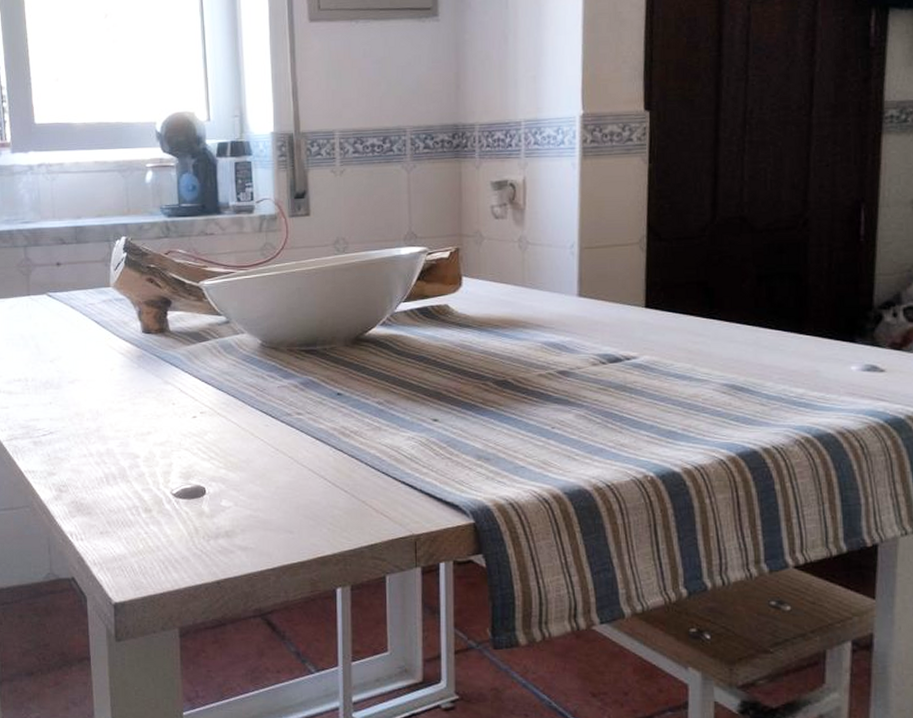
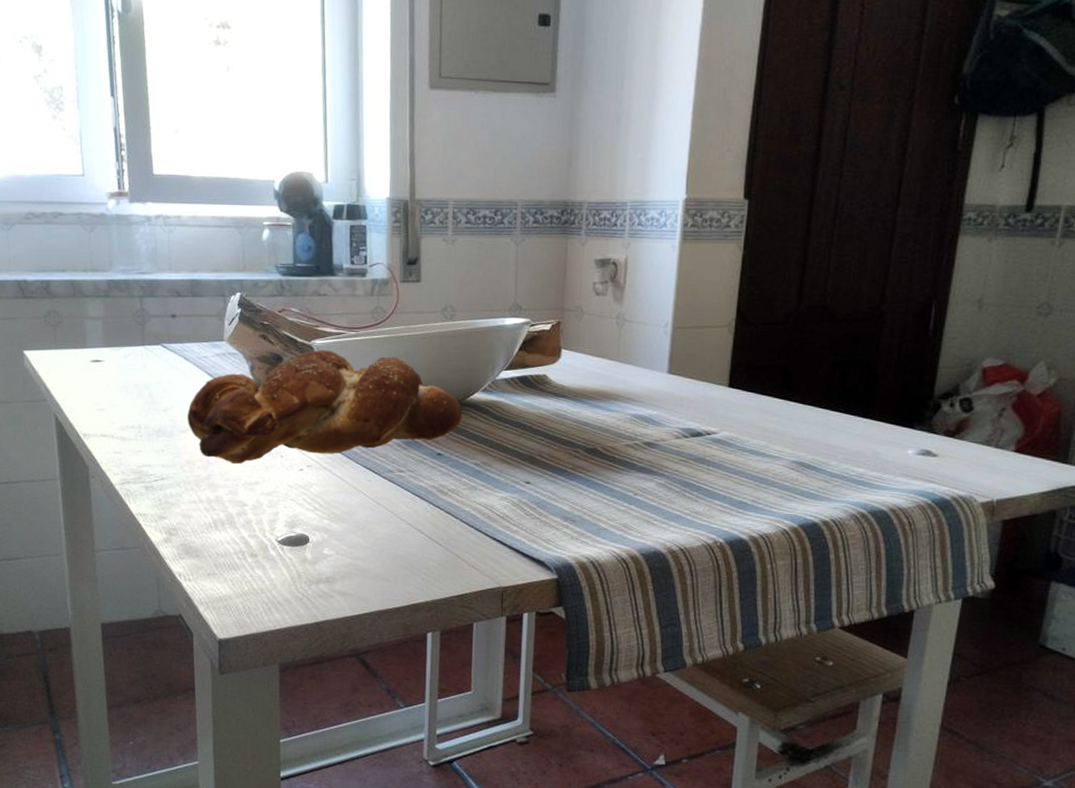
bread loaf: none [75,291,361,414] -> present [187,350,462,464]

